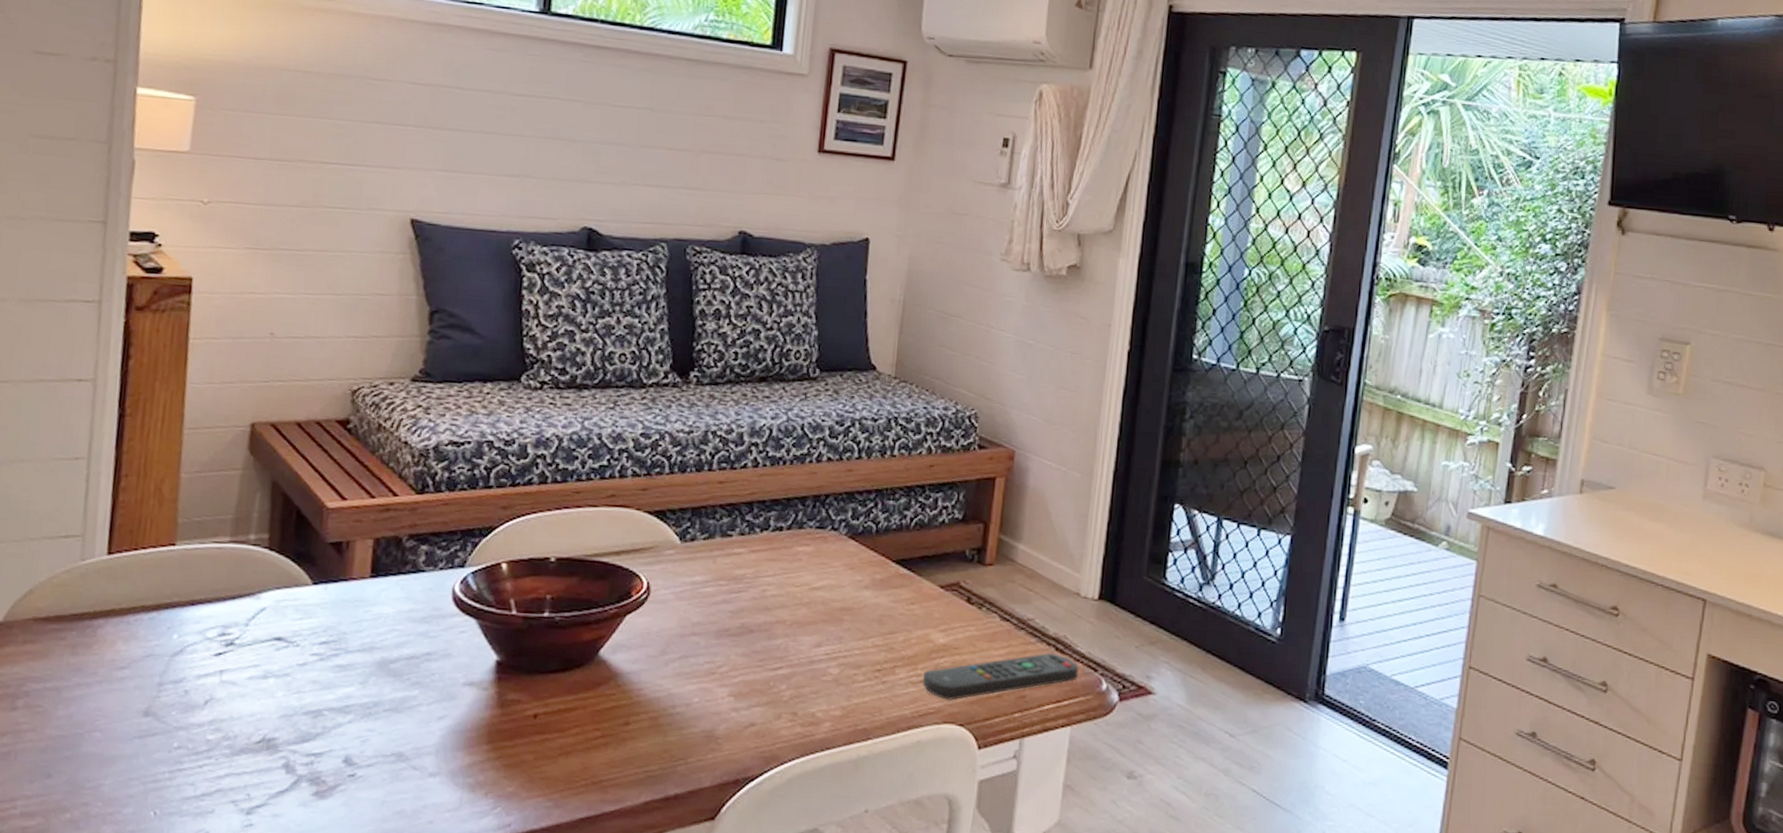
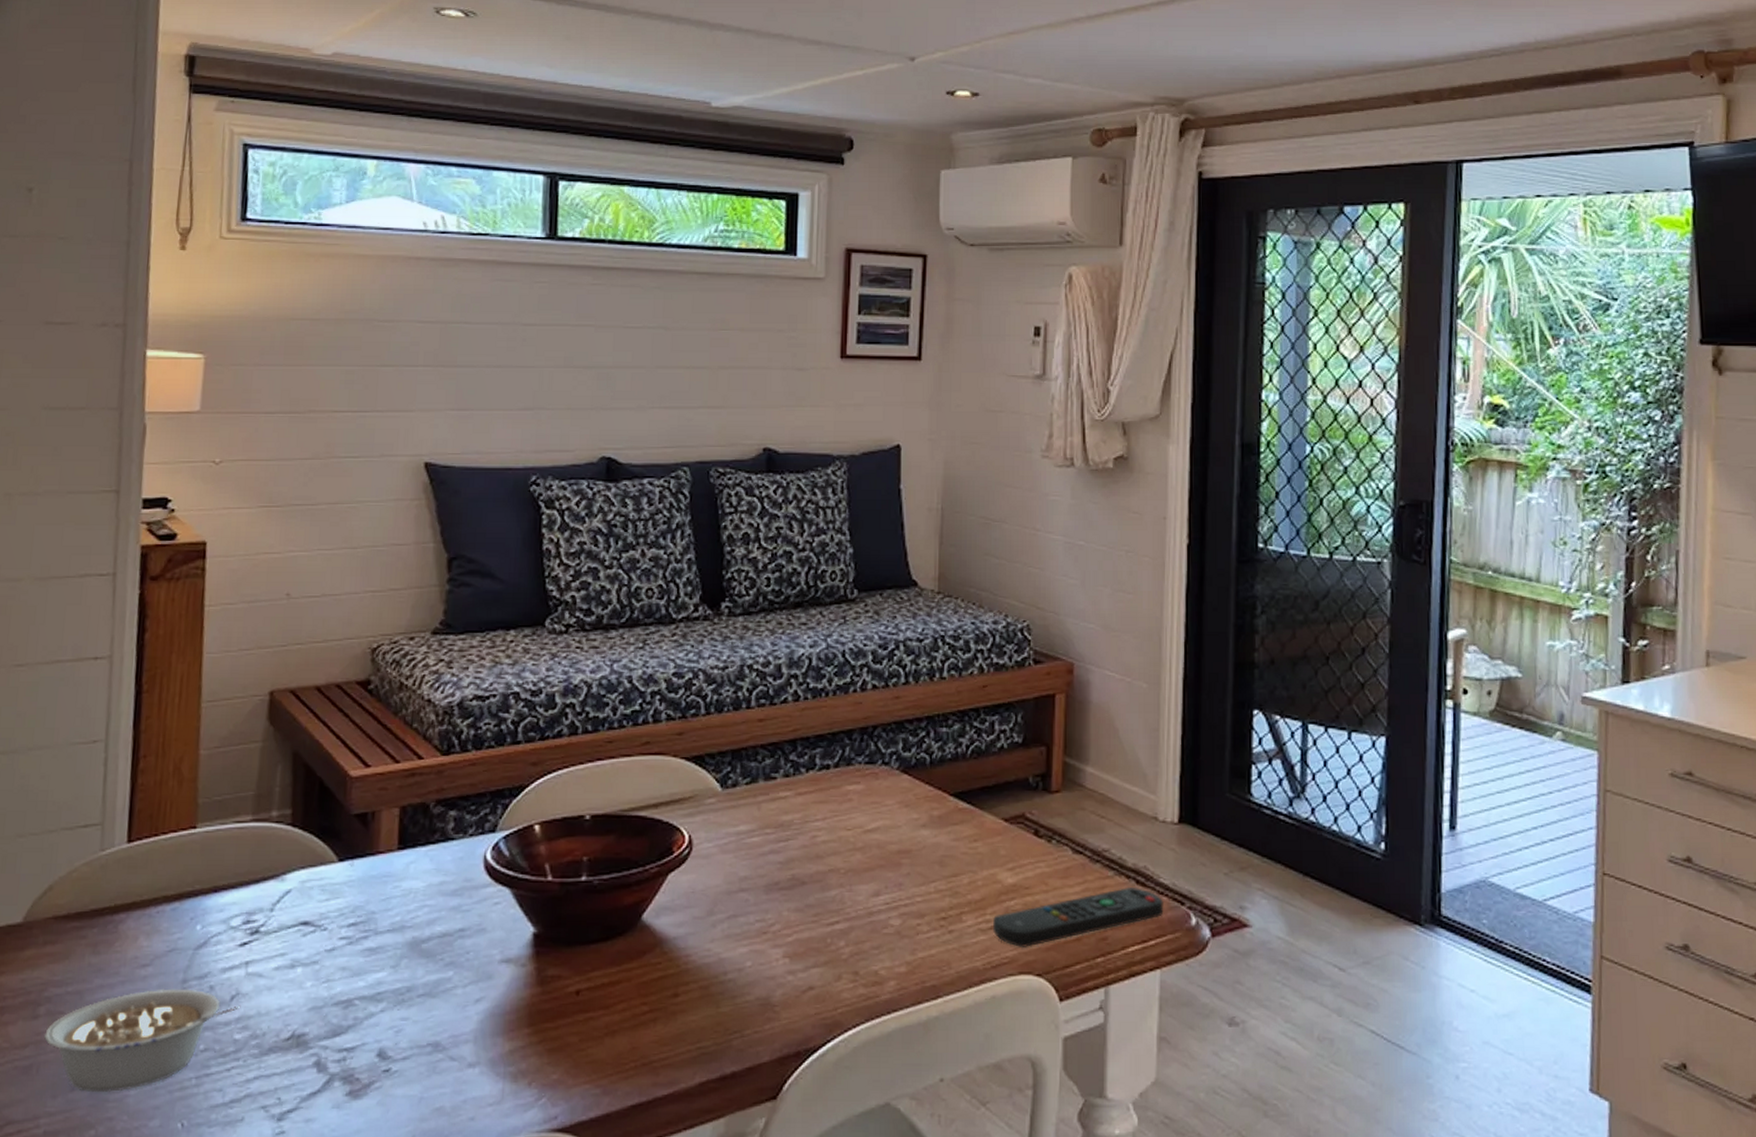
legume: none [22,690,214,780] -> present [44,988,241,1093]

